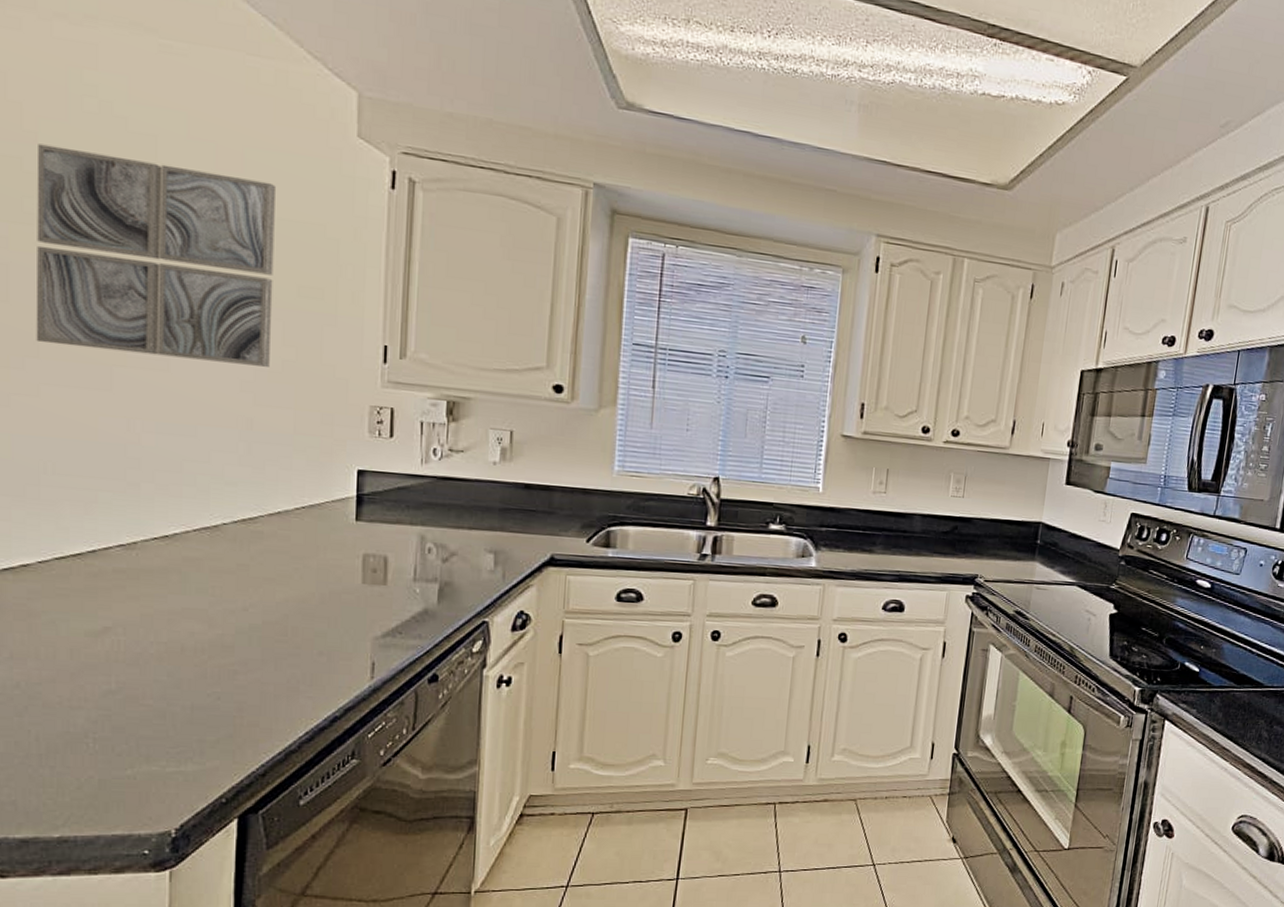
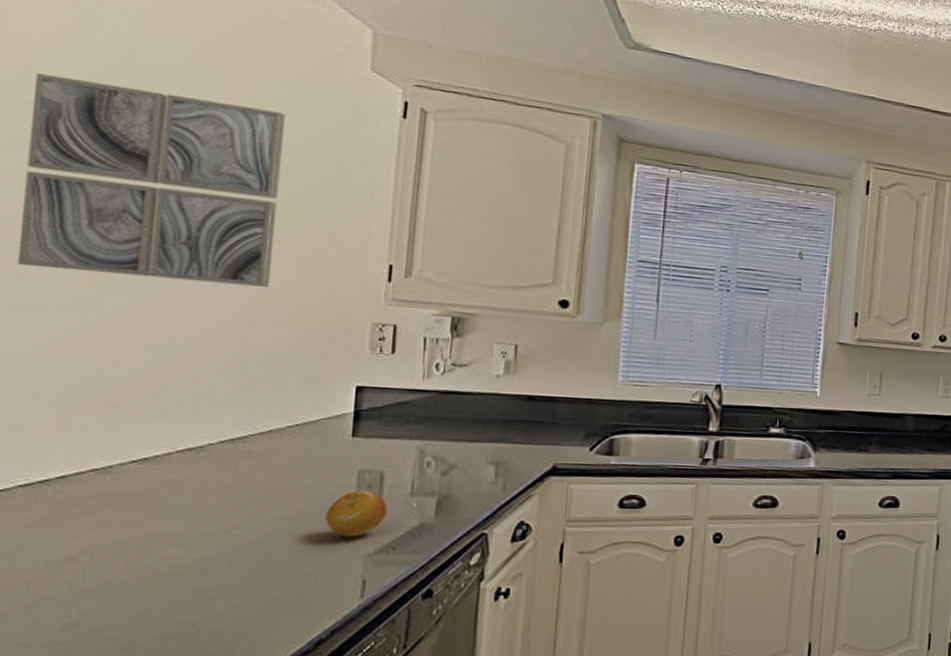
fruit: none [335,574,392,620] -> present [326,490,387,537]

